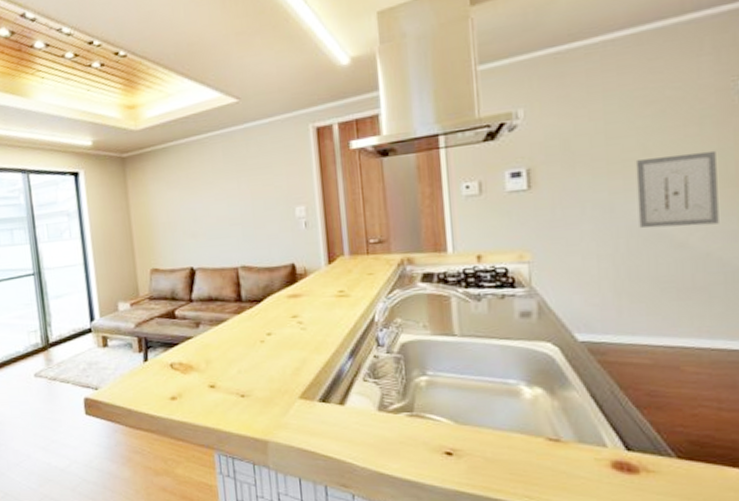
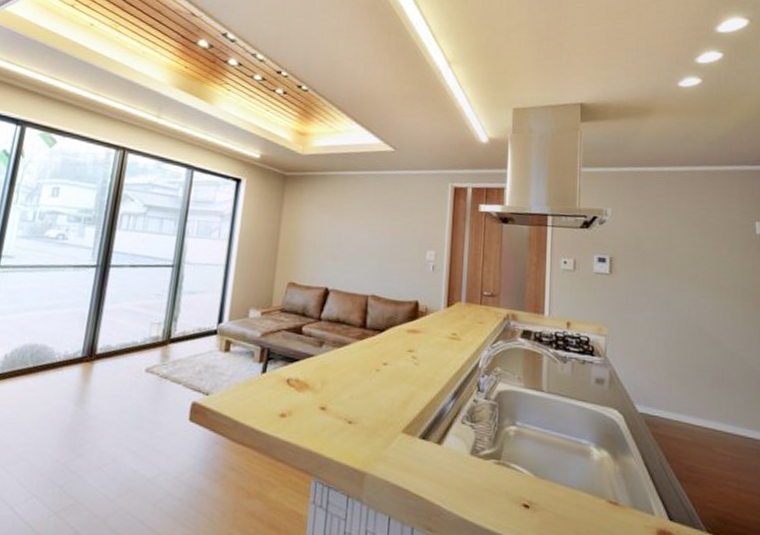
wall art: present [635,150,719,229] -> none [686,267,741,329]

